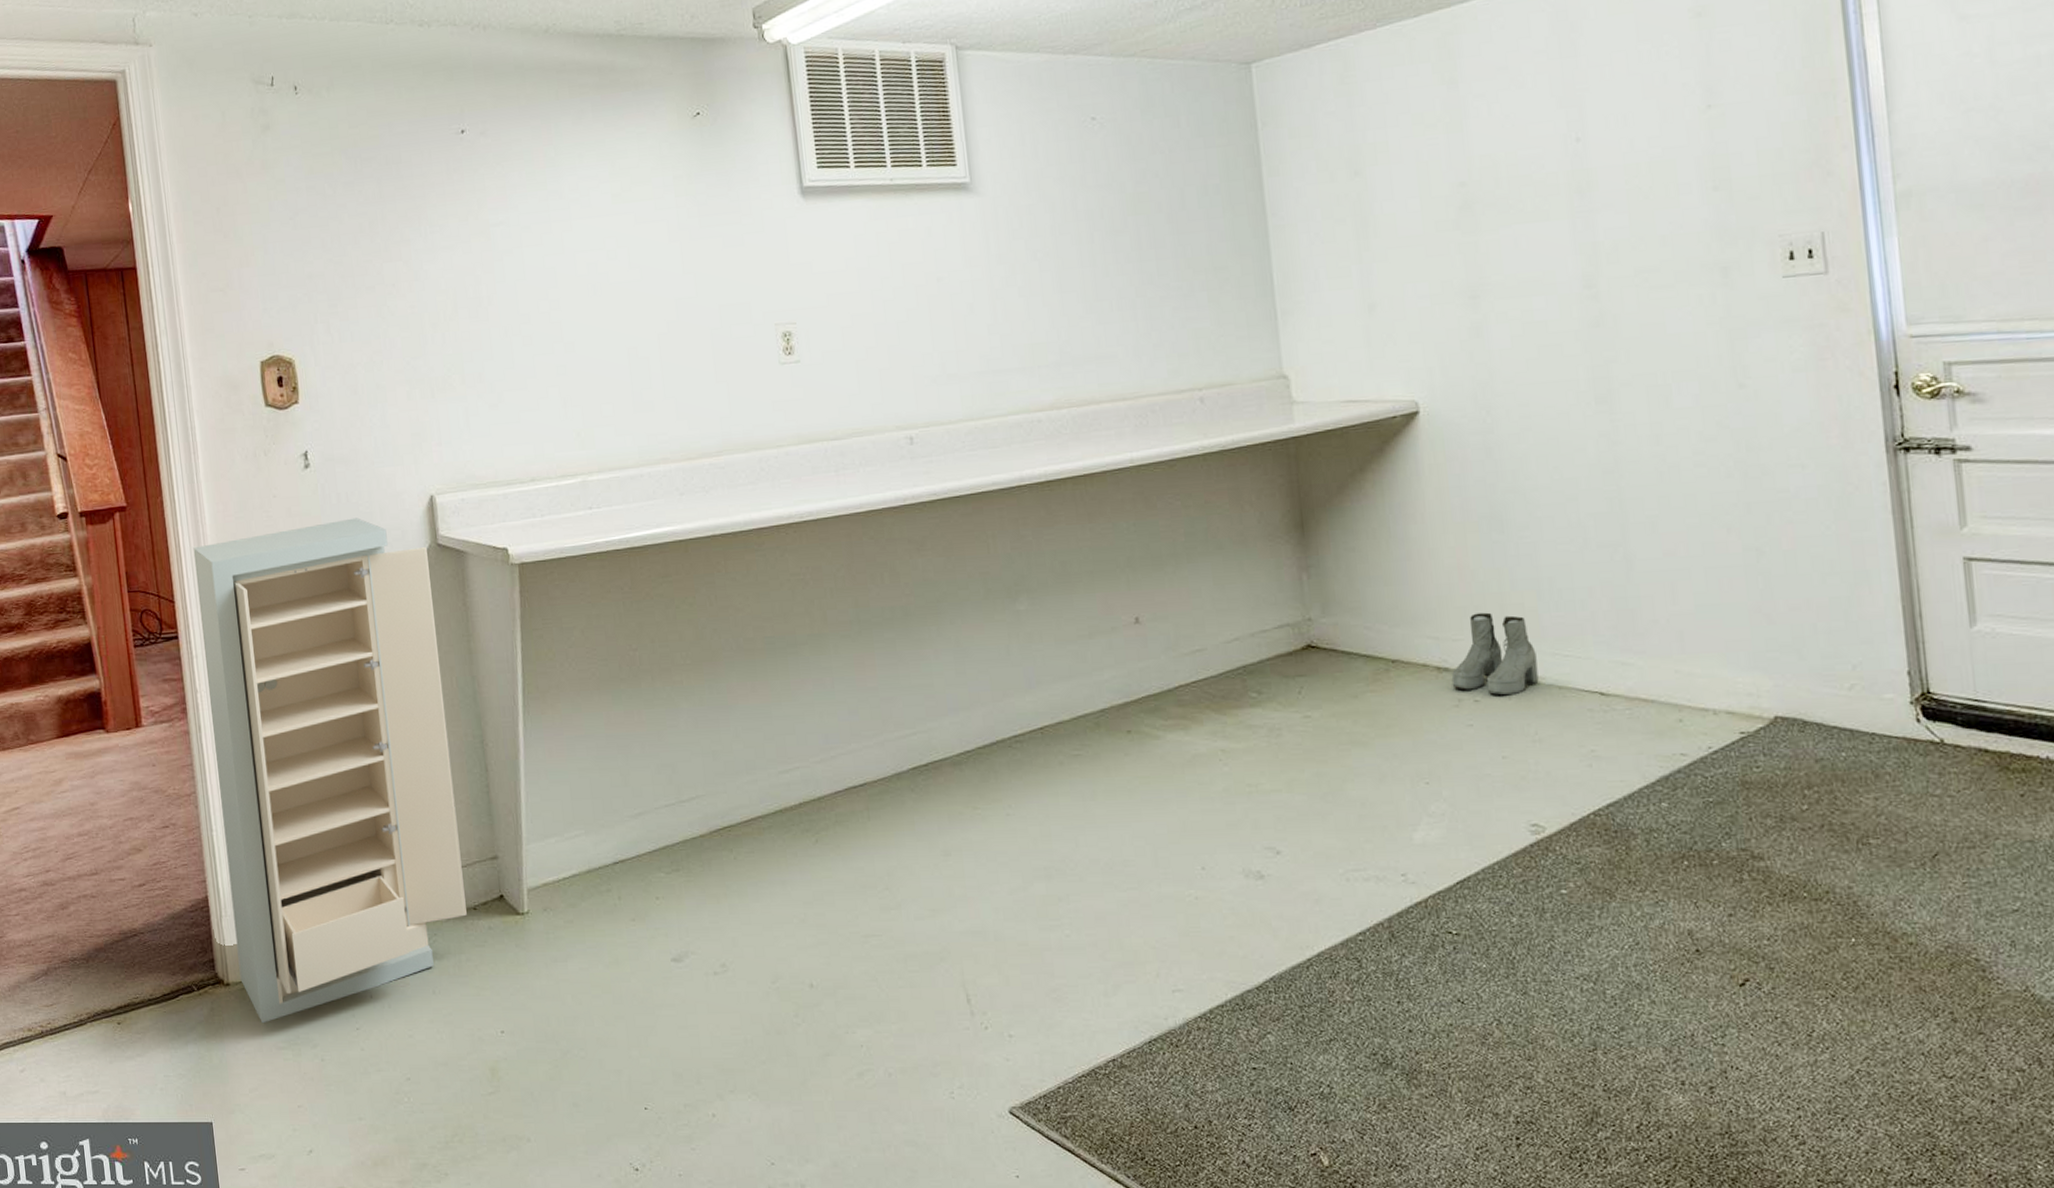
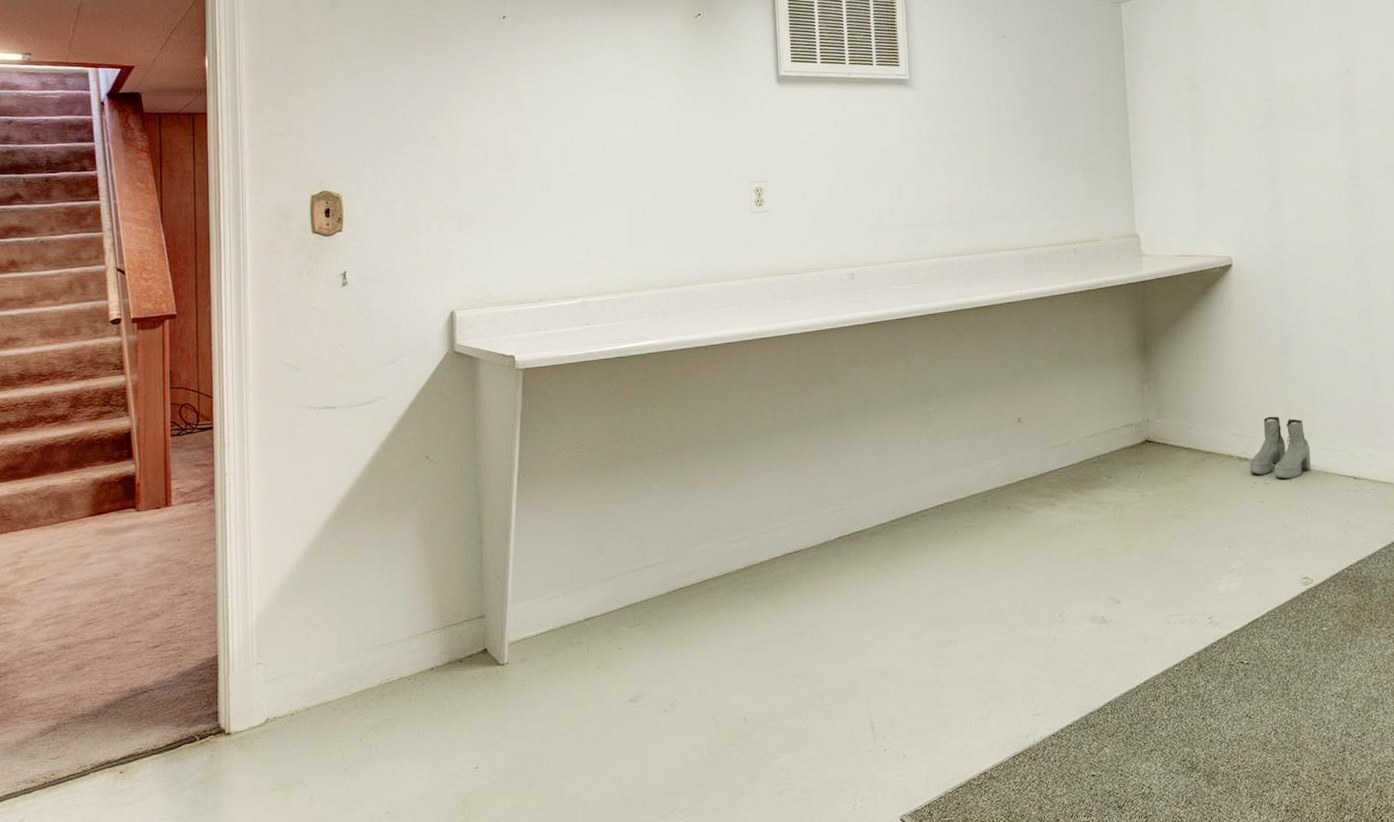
storage cabinet: present [193,518,467,1024] -> none [234,328,453,768]

